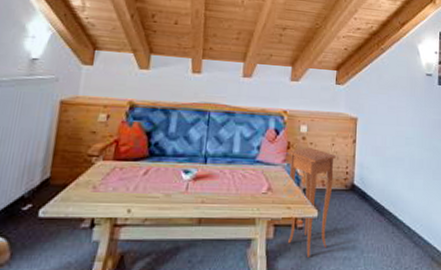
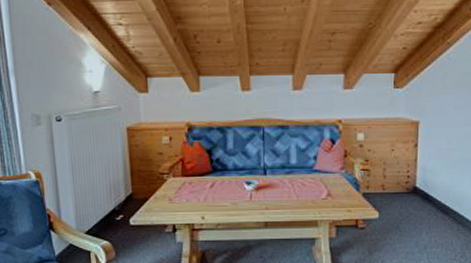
side table: present [288,147,337,257] -> none [346,154,397,253]

